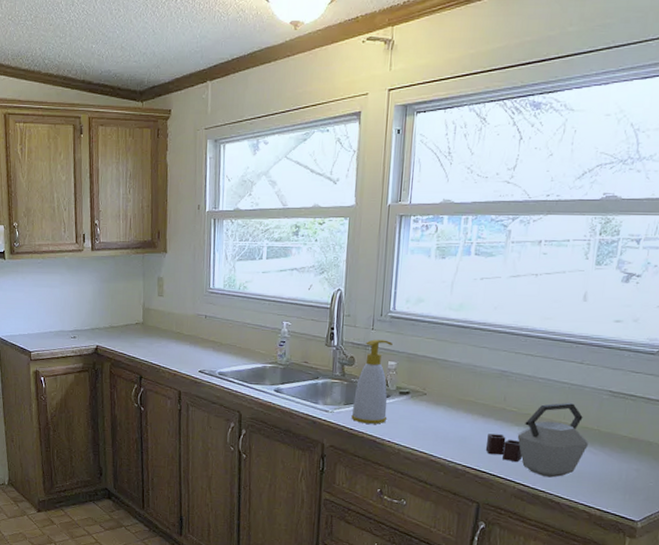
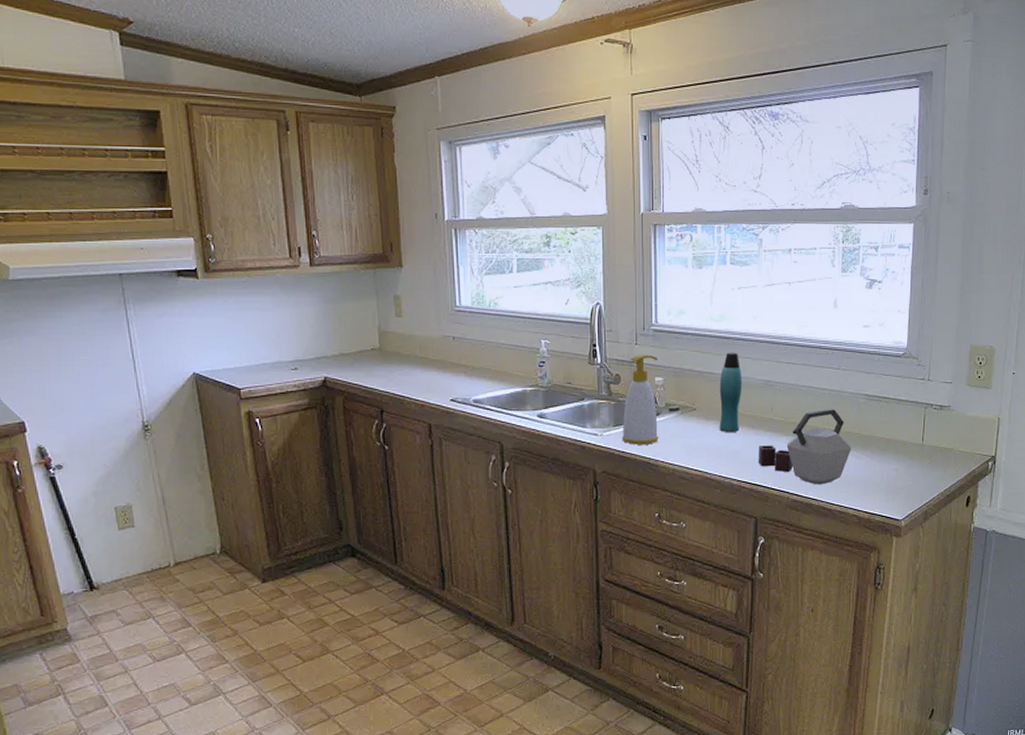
bottle: none [448,341,477,419] -> present [719,352,742,432]

